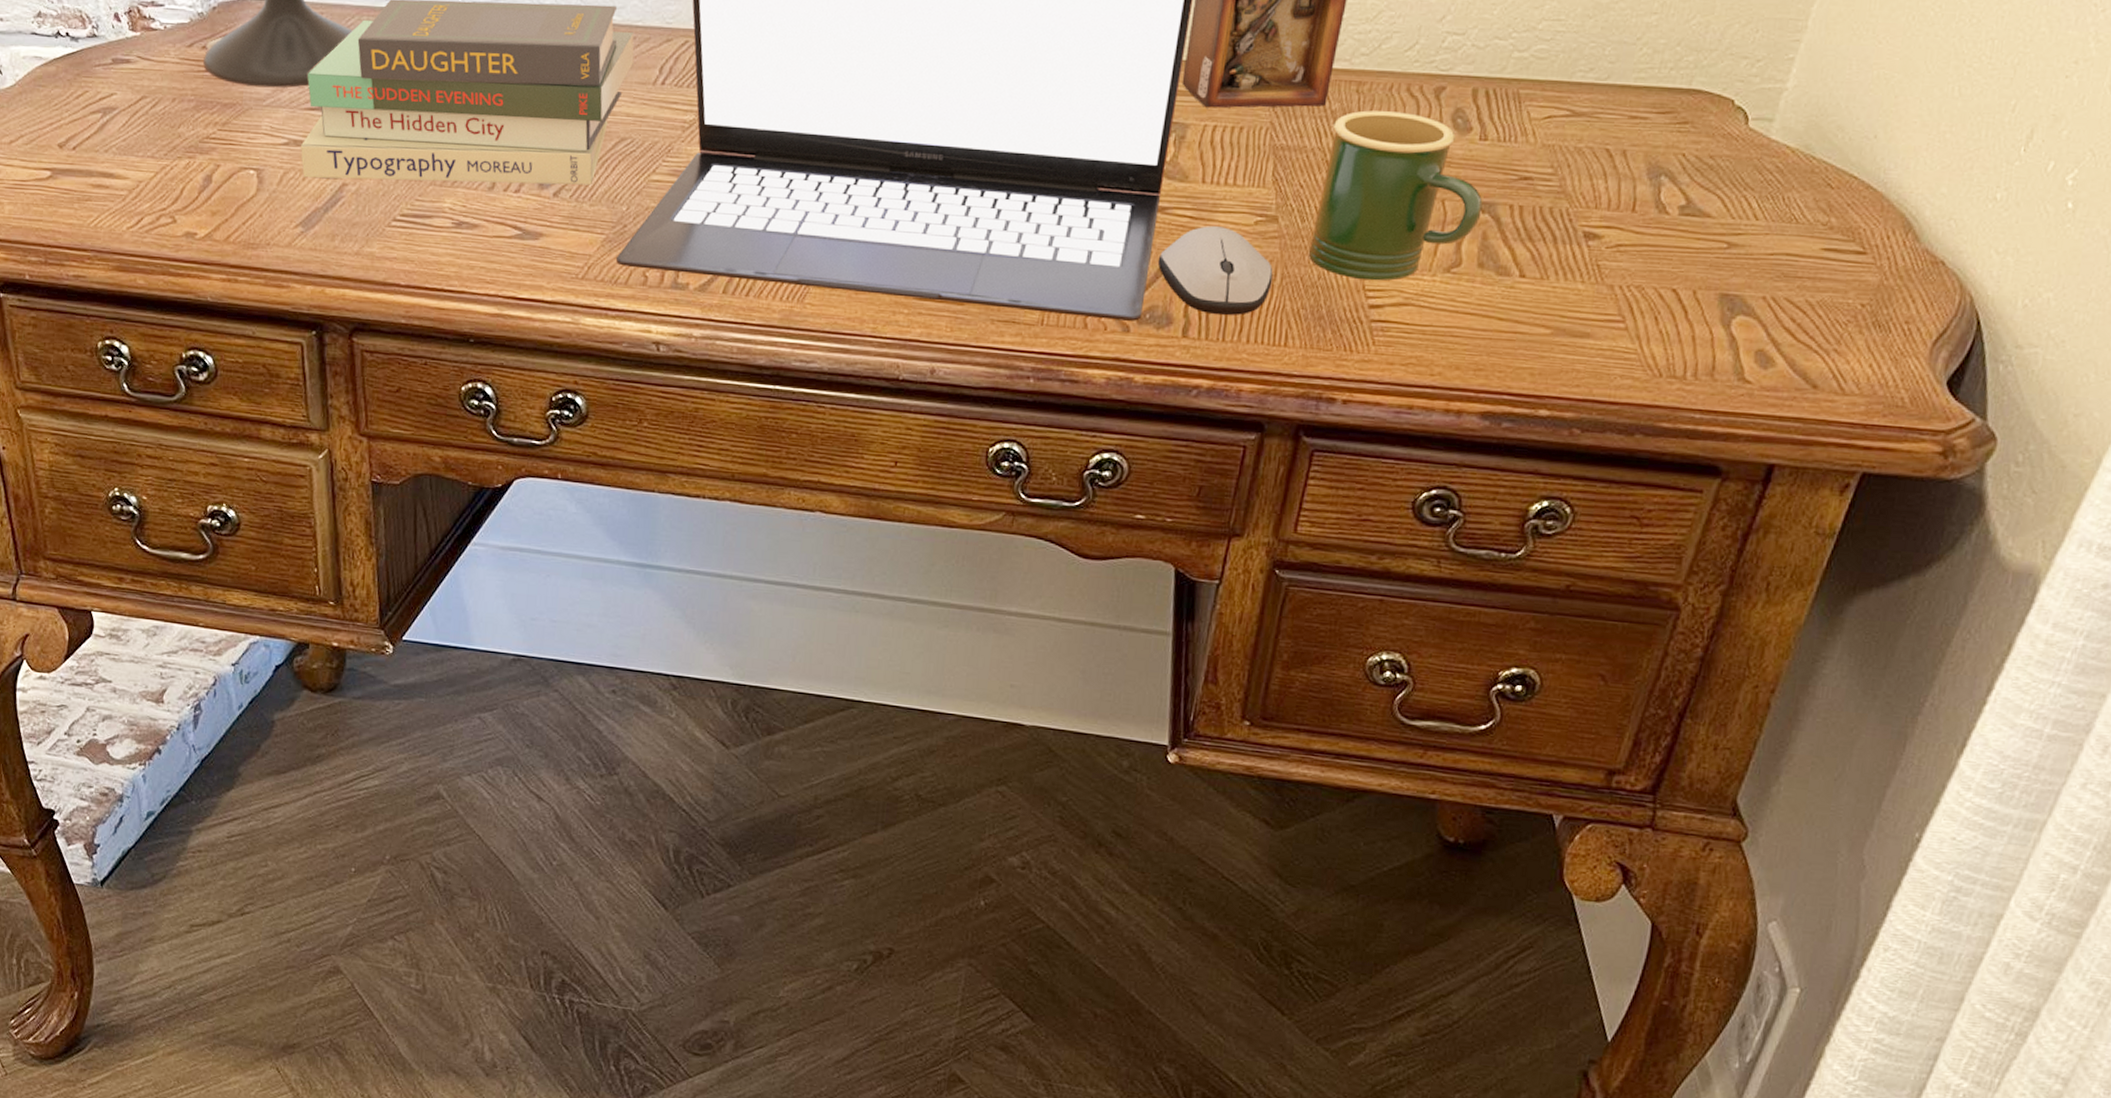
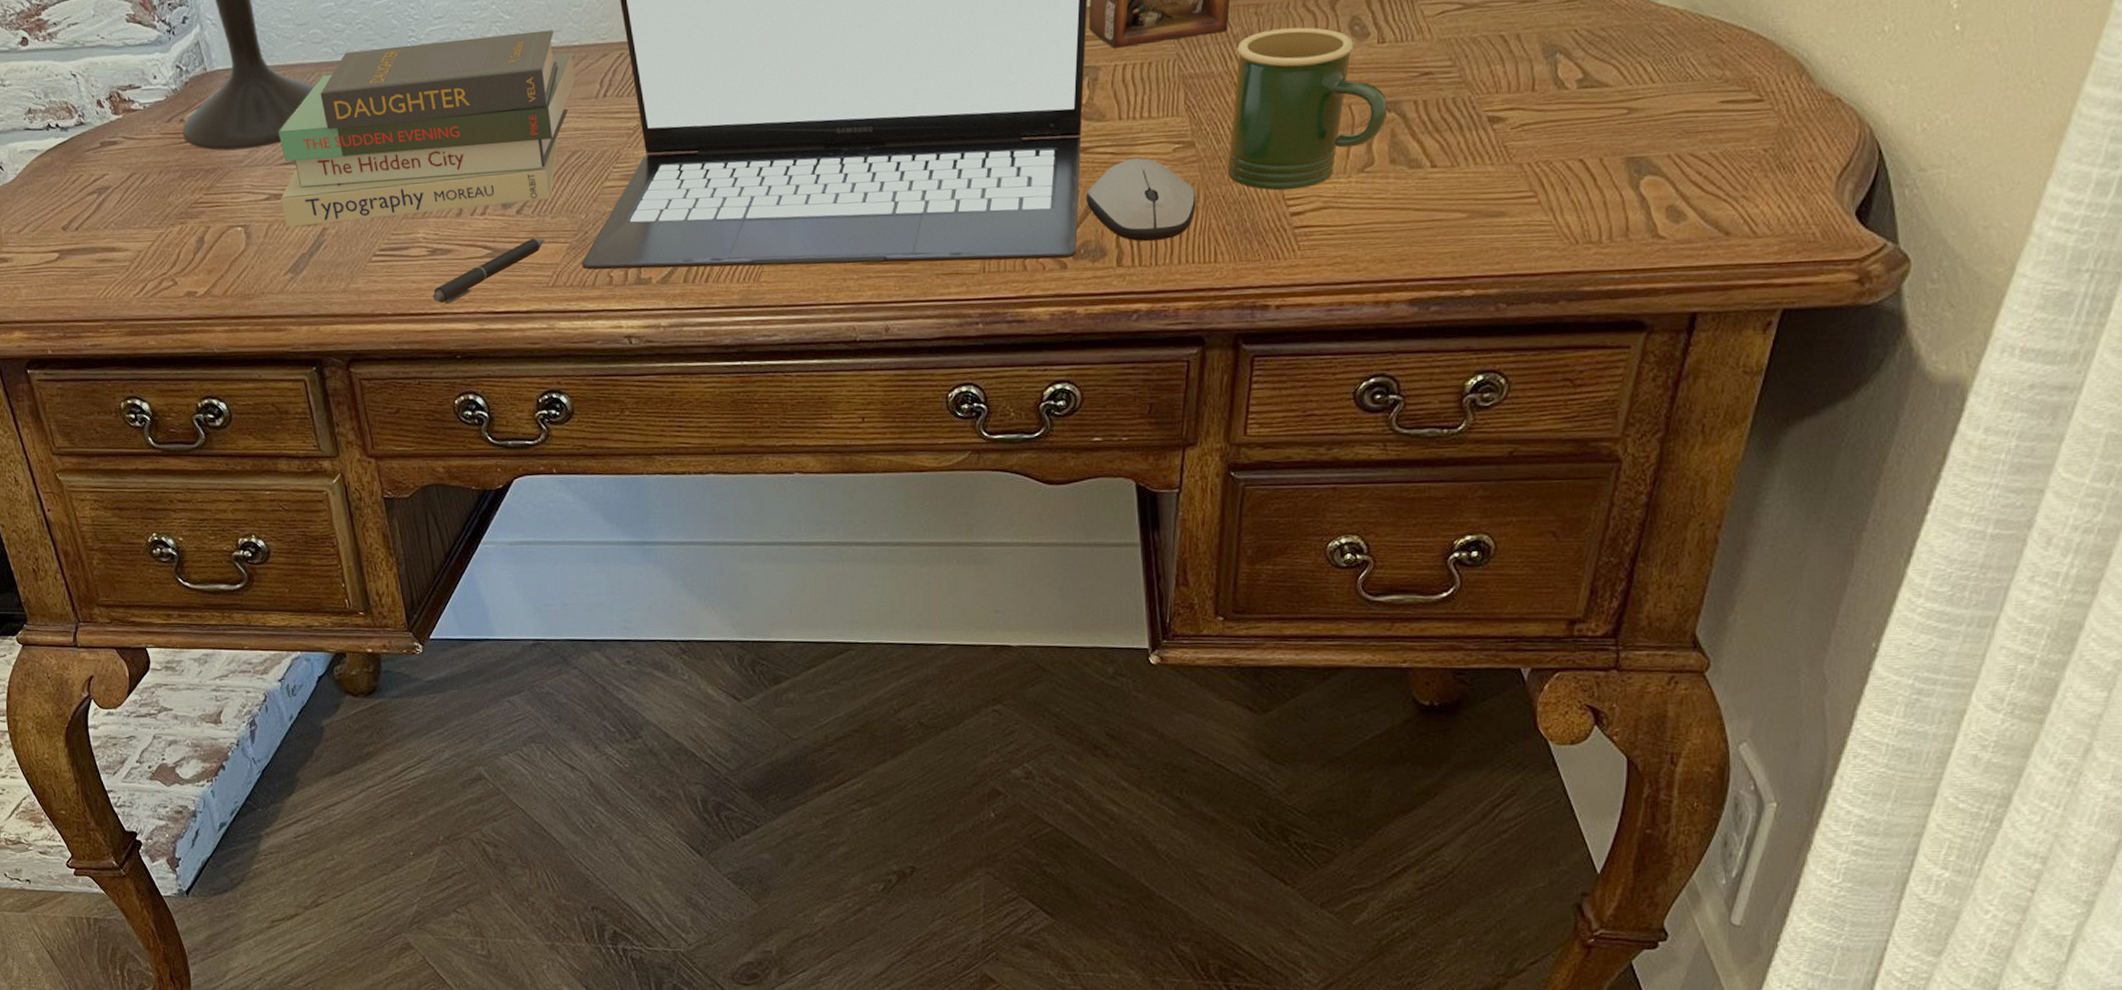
pen: none [451,224,580,283] -> present [432,238,545,305]

